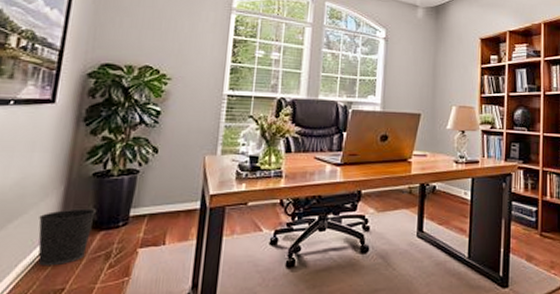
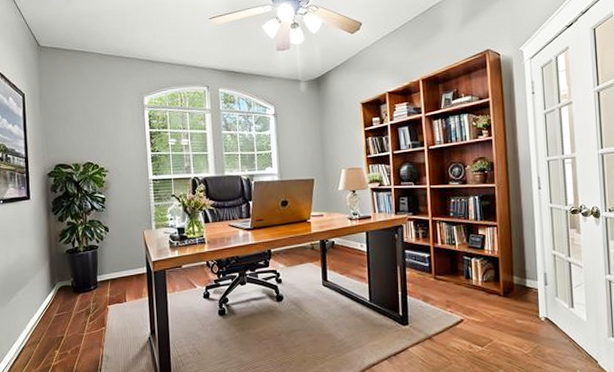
wastebasket: present [38,208,97,266] -> none [36,277,74,321]

